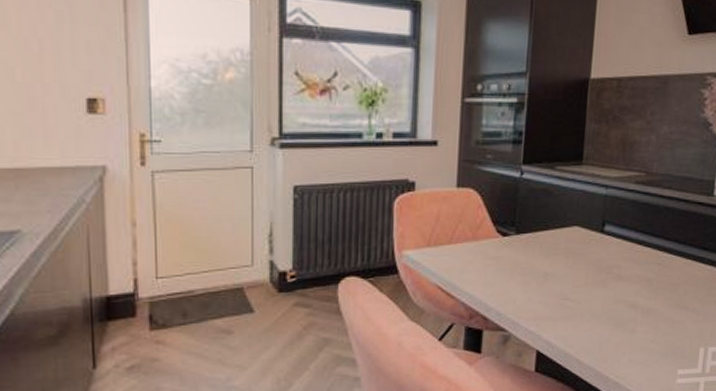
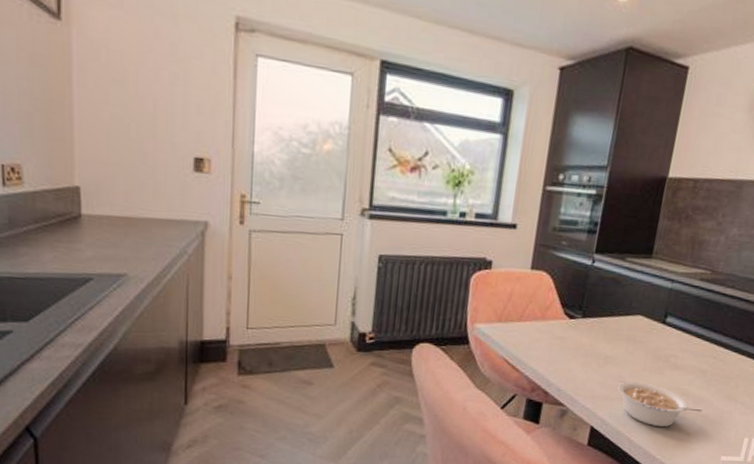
legume: none [561,298,652,345] -> present [617,381,702,428]

